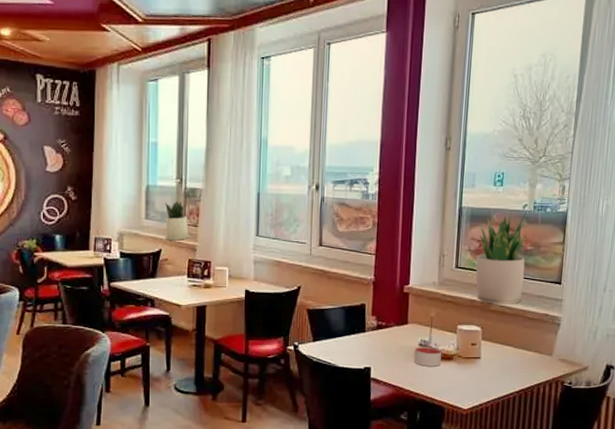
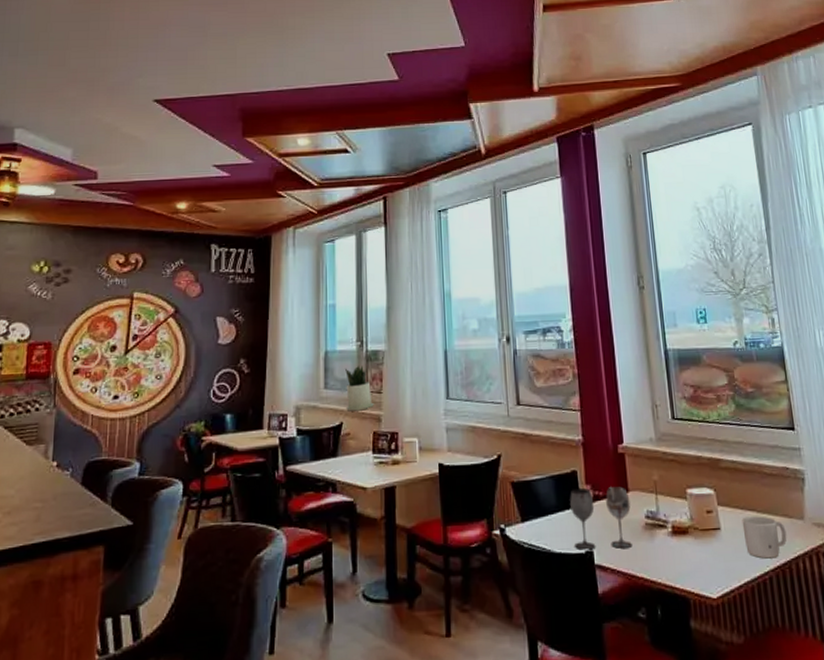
wineglass: none [356,318,408,367] -> present [570,486,632,550]
candle: present [414,346,442,367] -> none [641,518,676,545]
planter: present [475,213,528,305] -> none [690,351,754,460]
mug: none [499,350,535,383] -> present [742,516,787,559]

